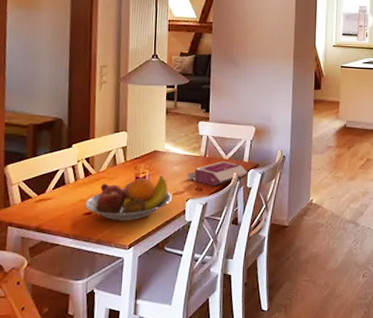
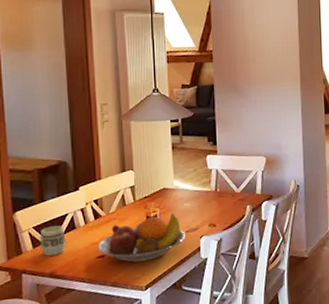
cup: none [28,181,55,210] -> present [40,226,66,256]
book: present [187,161,248,186] -> none [199,194,262,221]

